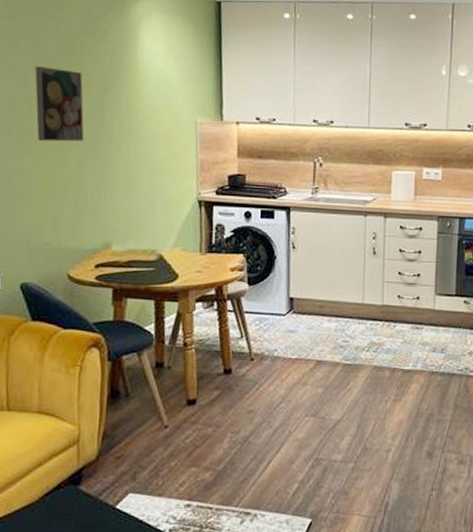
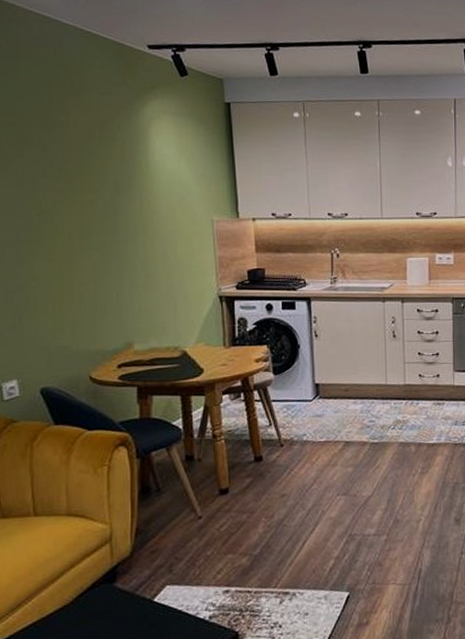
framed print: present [35,66,84,142] -> none [43,172,98,246]

